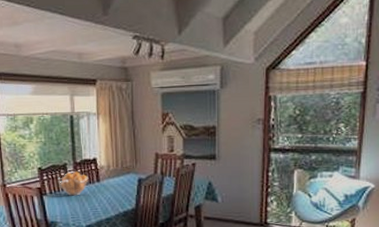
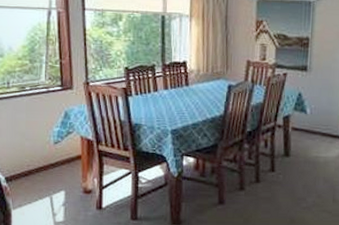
fruit basket: present [58,171,89,196] -> none [145,73,177,99]

